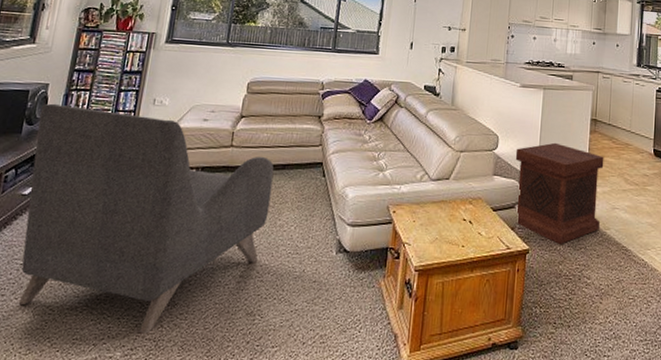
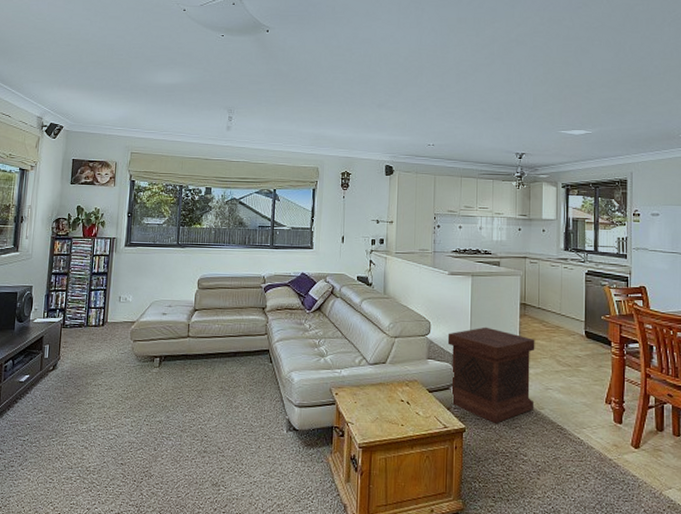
armchair: present [18,103,274,334] -> none [24,303,227,501]

